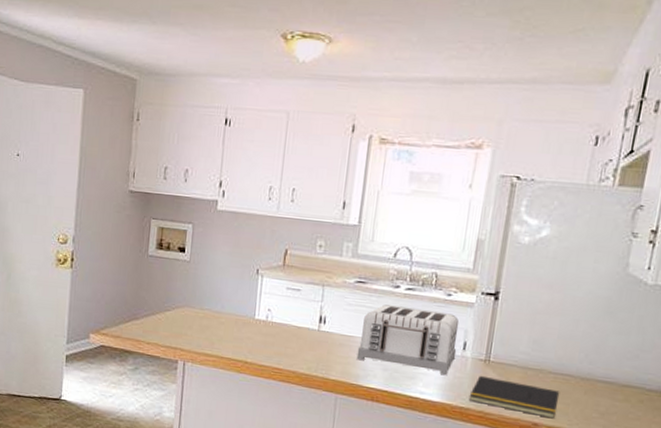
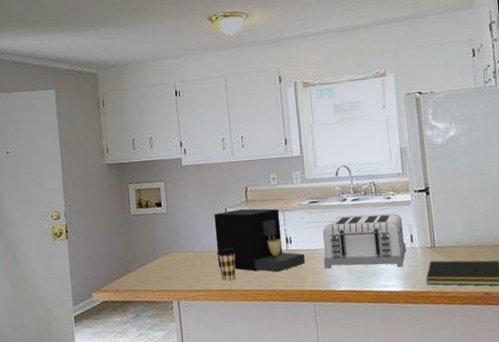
coffee maker: none [236,272,337,353] -> present [214,208,305,273]
coffee cup: none [237,313,260,352] -> present [217,247,236,281]

